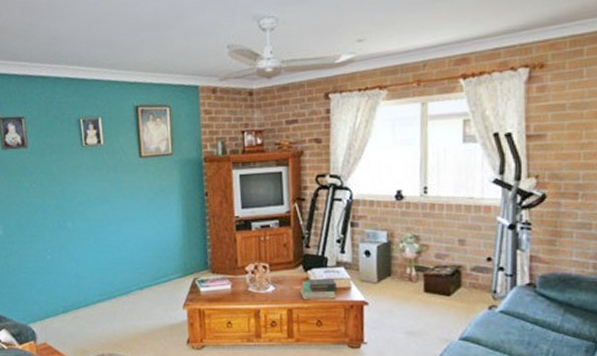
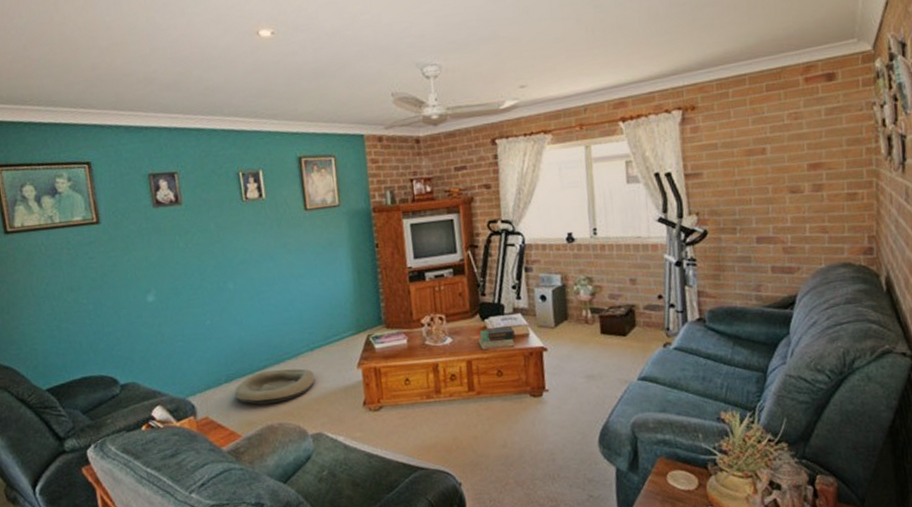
dog bed: none [70,304,144,336] -> present [234,368,315,405]

